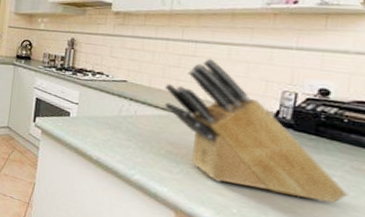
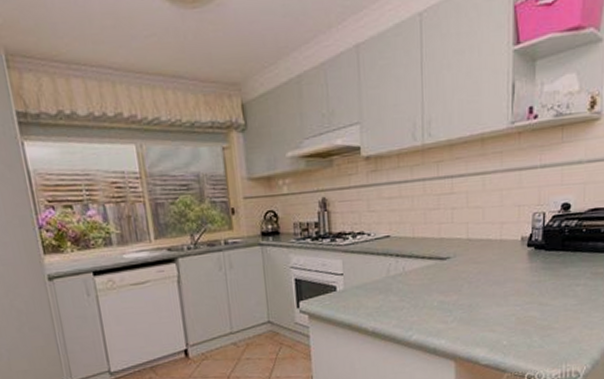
knife block: present [164,59,348,203] -> none [428,193,590,319]

